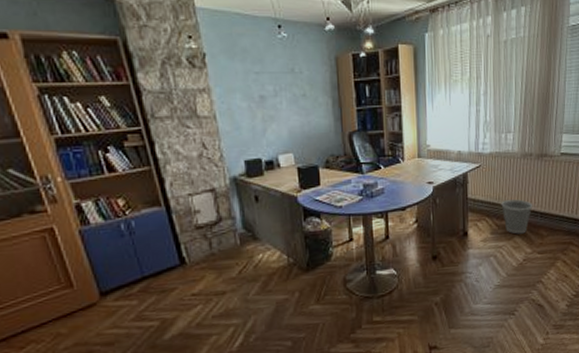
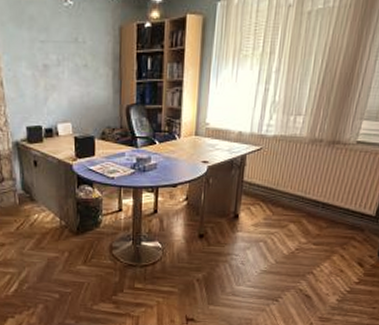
wastebasket: present [501,199,533,234] -> none [279,187,315,223]

